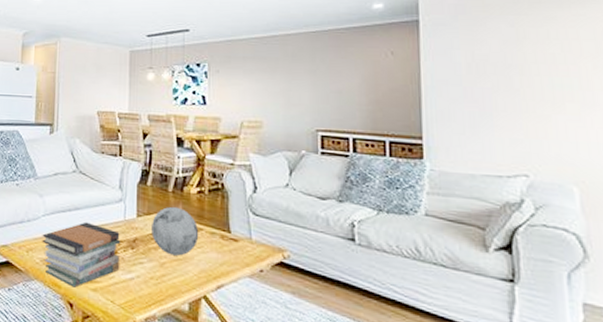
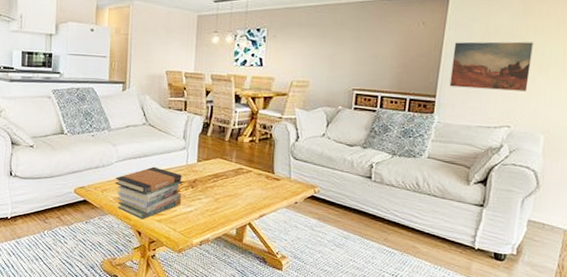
decorative orb: present [152,206,199,256] -> none [209,153,249,193]
wall art: none [435,71,542,132] -> present [449,41,534,91]

